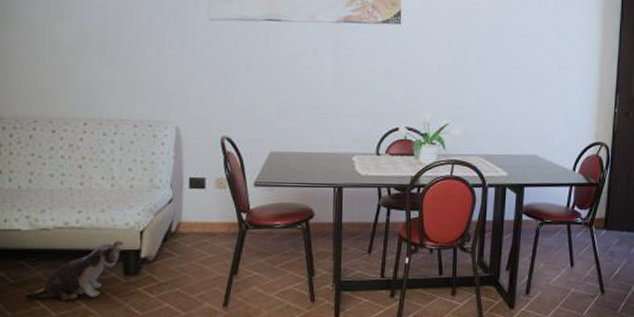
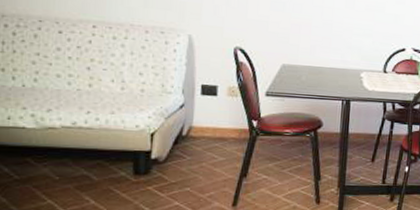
plush toy: present [25,241,124,300] -> none [31,142,134,197]

